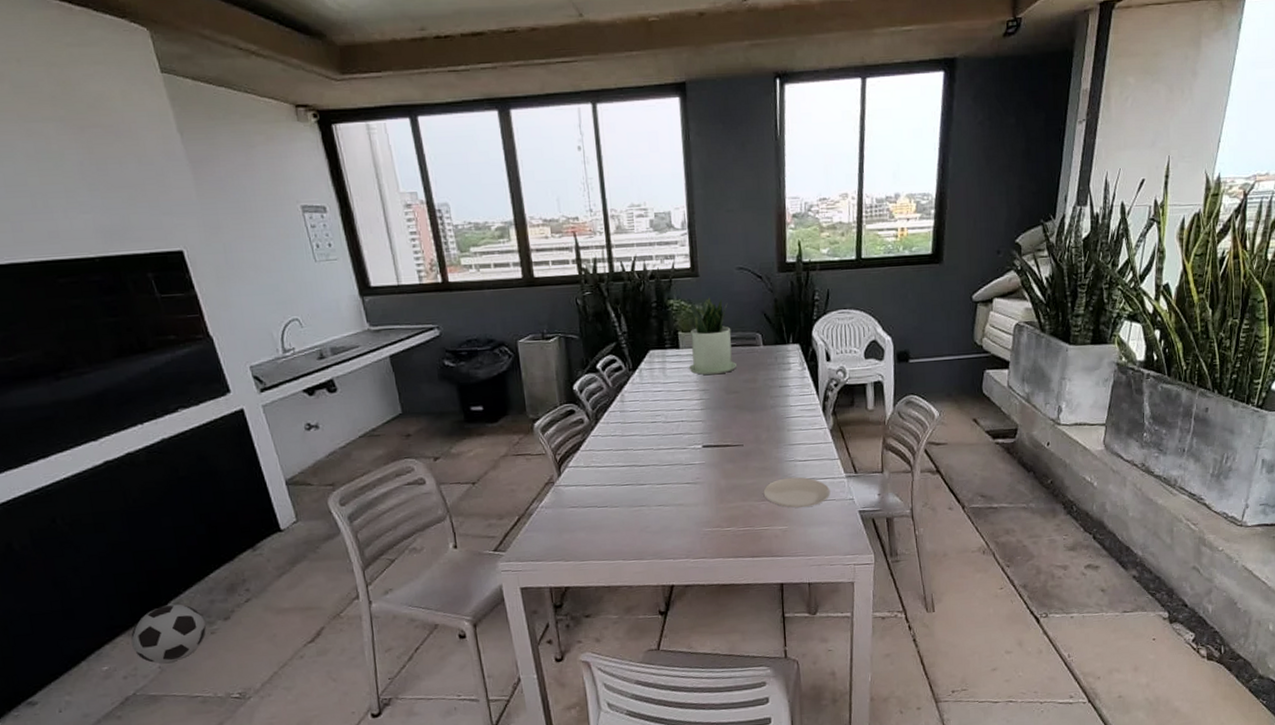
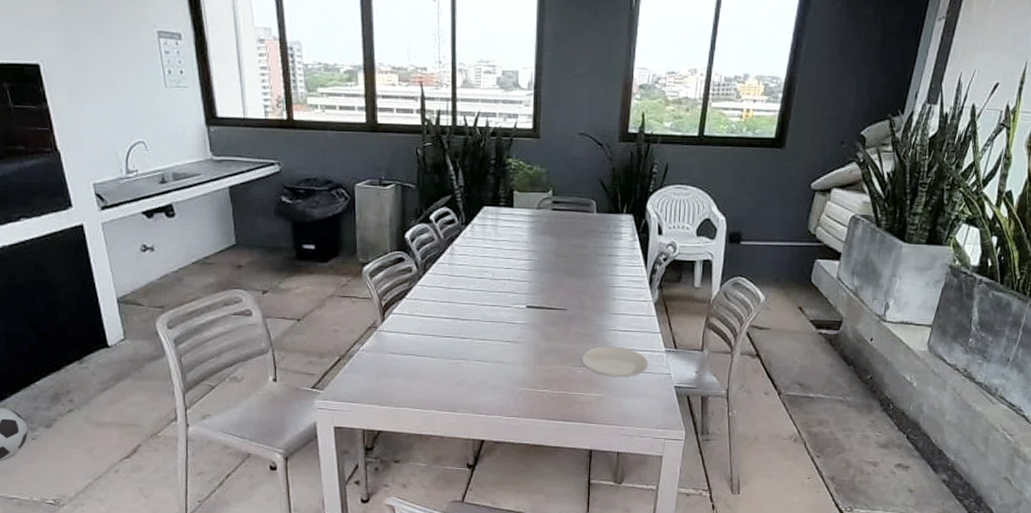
planter: present [688,297,738,376] -> none [520,159,569,237]

